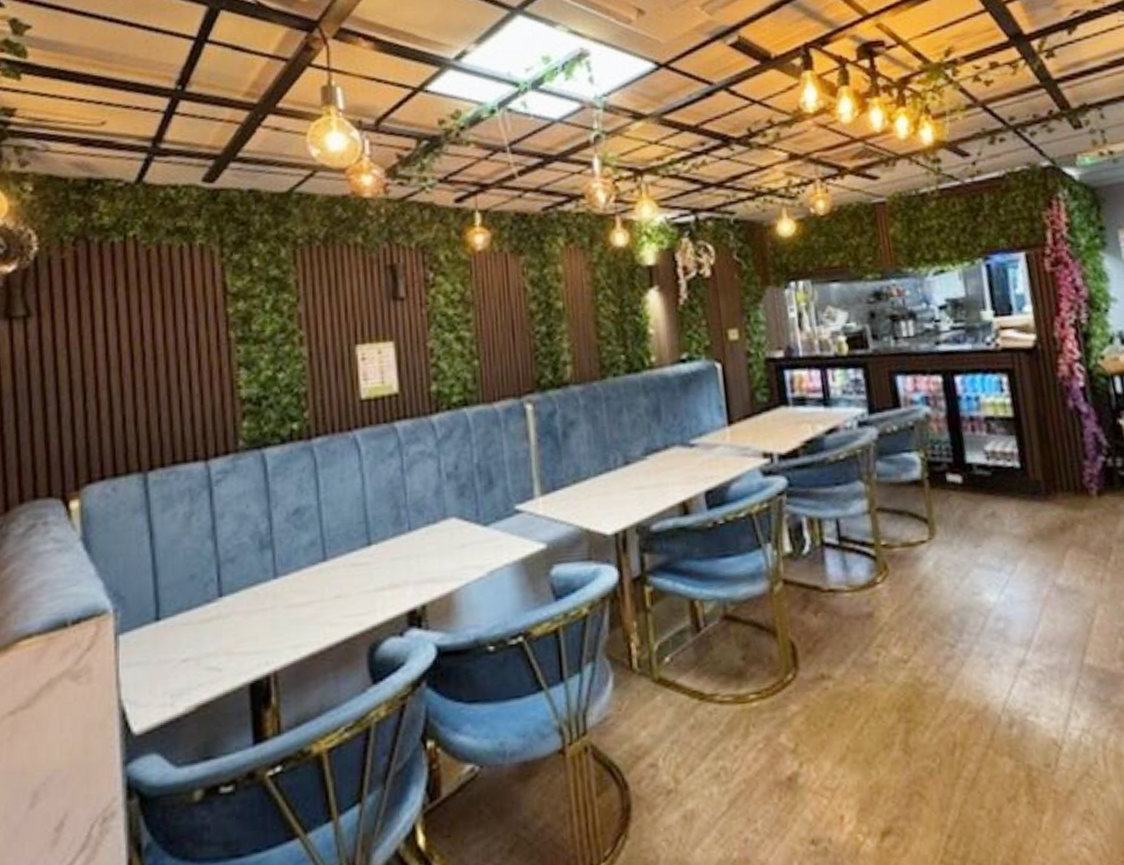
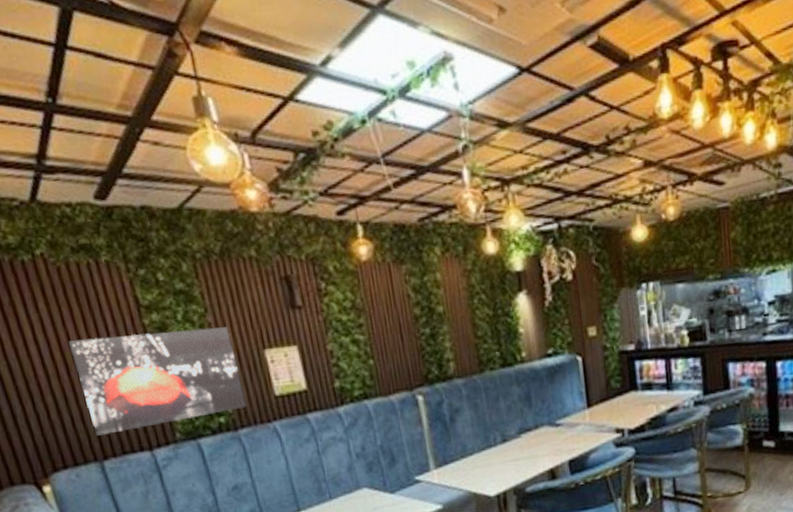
wall art: none [139,318,327,441] -> present [67,327,247,436]

